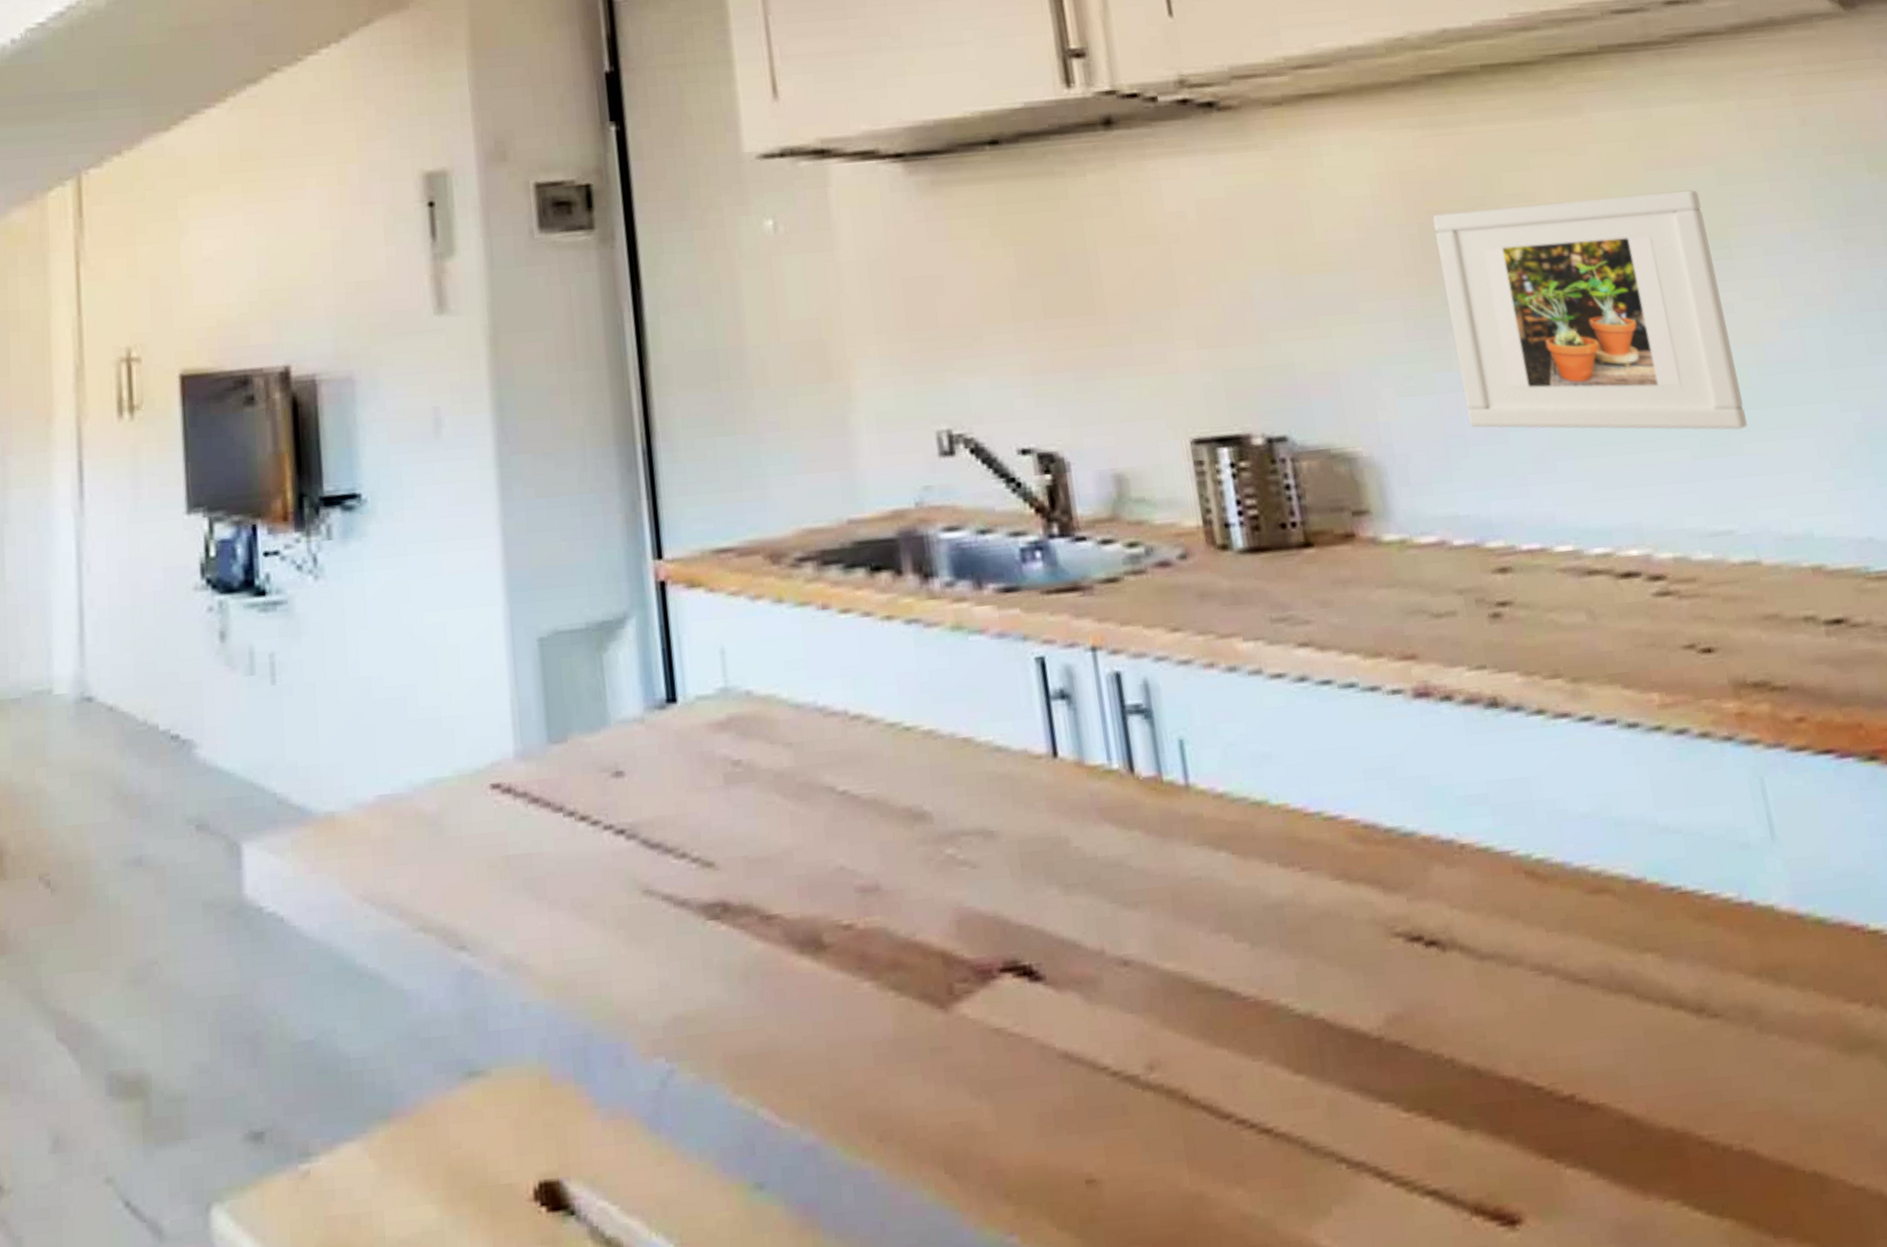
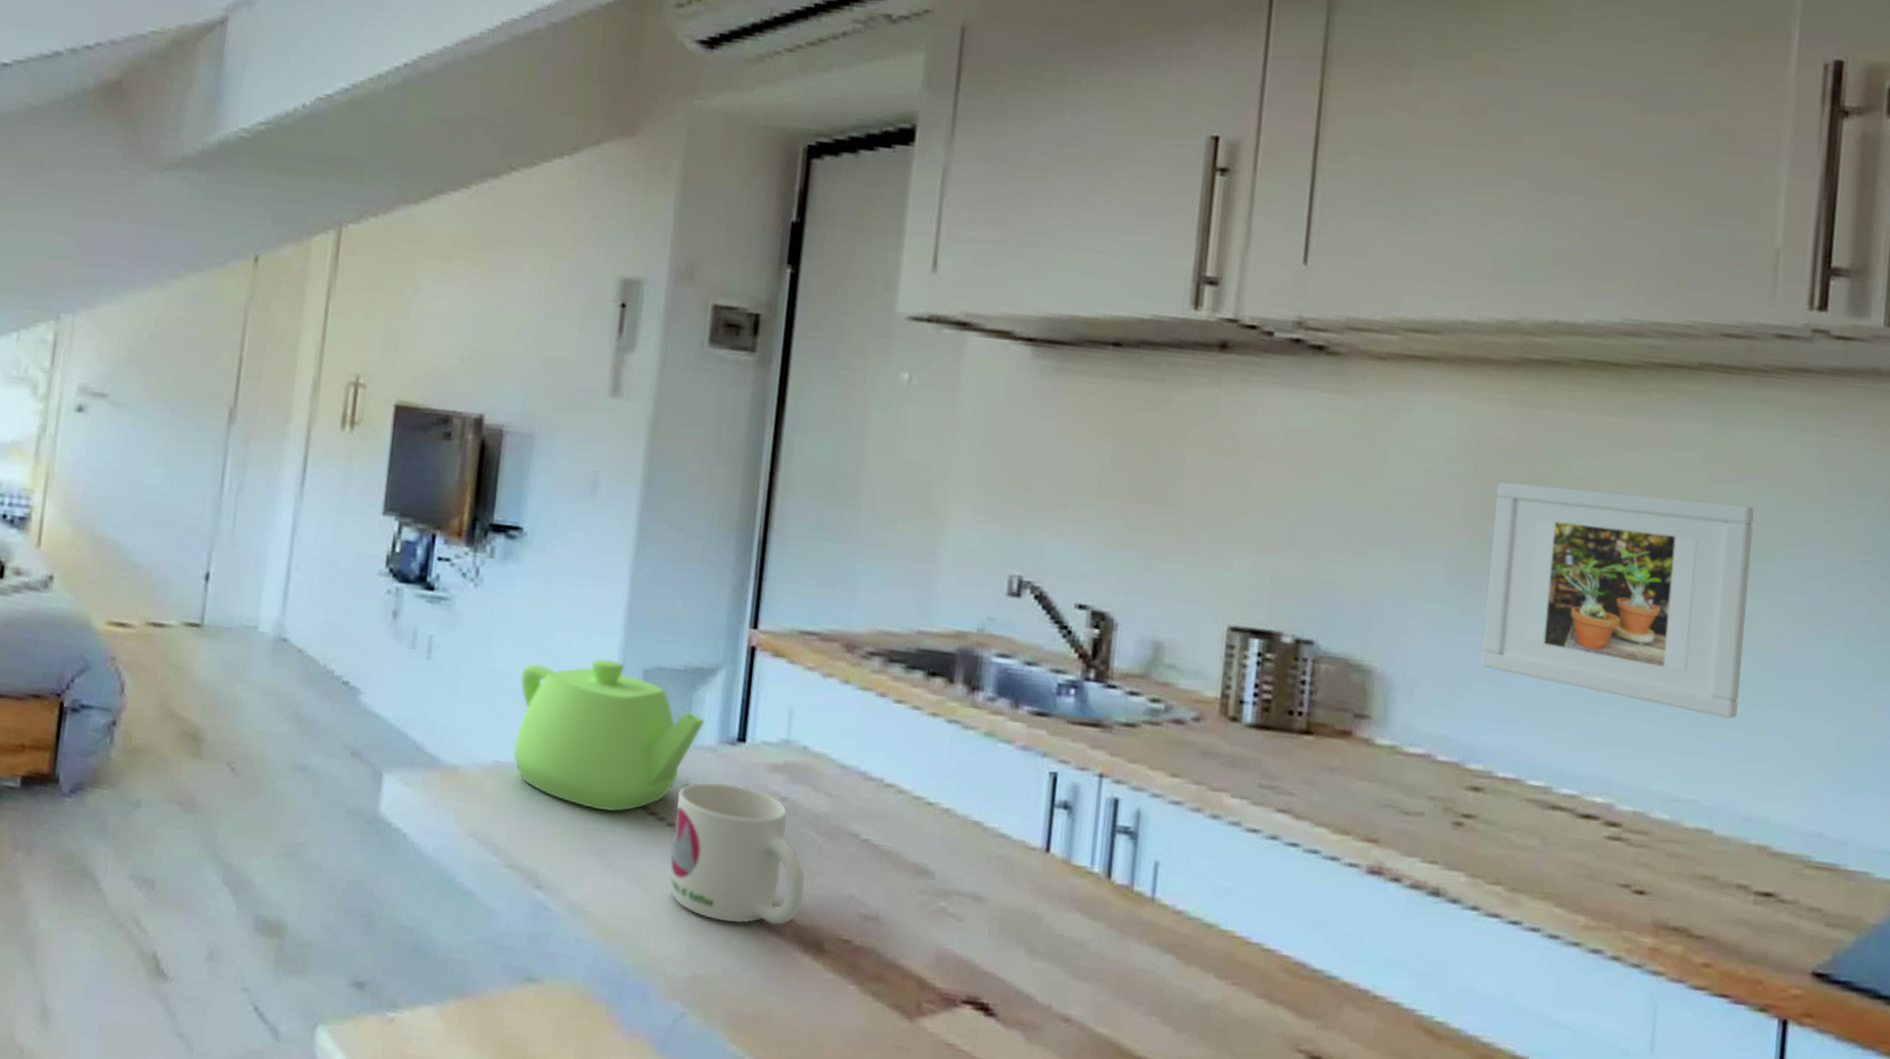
teapot: none [390,635,623,830] -> present [512,658,705,812]
mug: none [608,758,786,939] -> present [669,782,805,926]

